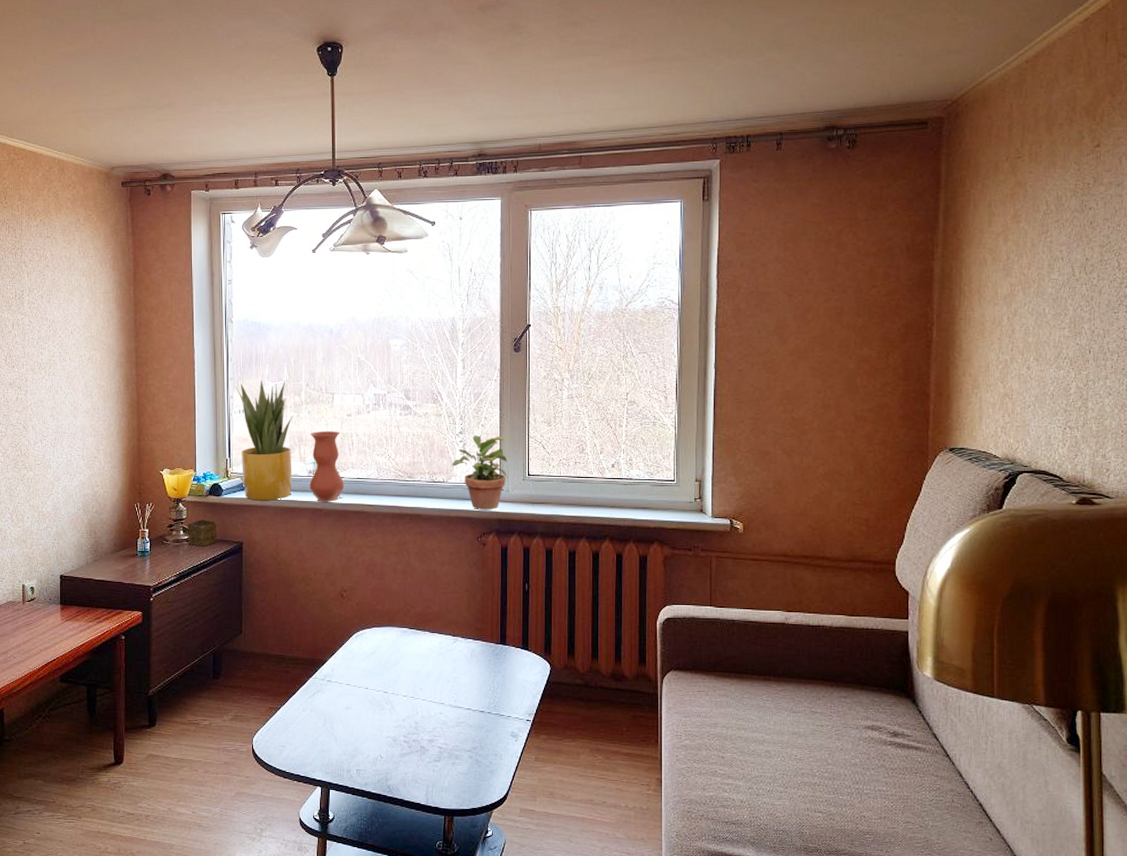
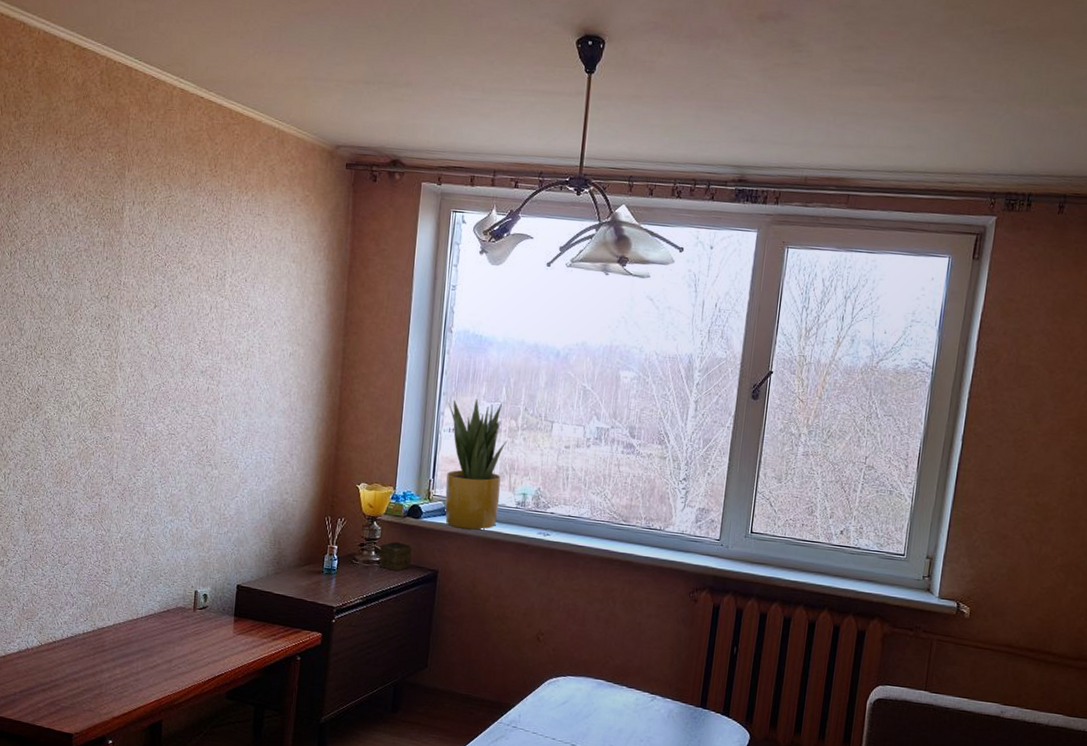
vase: present [309,430,345,502] -> none [516,460,556,539]
potted plant: present [452,435,508,511] -> none [671,484,731,566]

